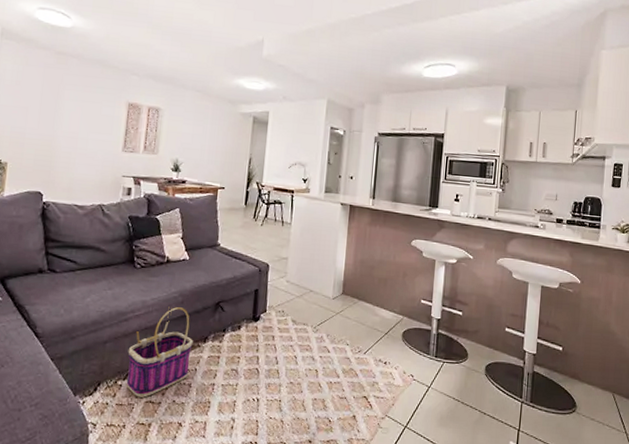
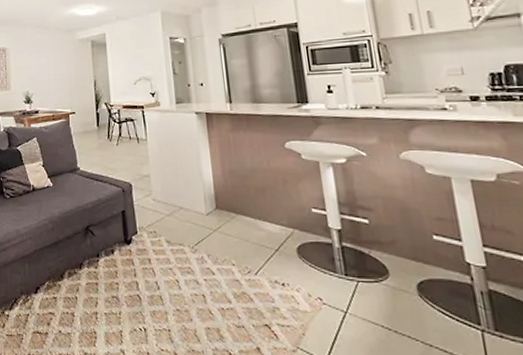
basket: present [126,307,193,398] -> none [10,234,70,328]

